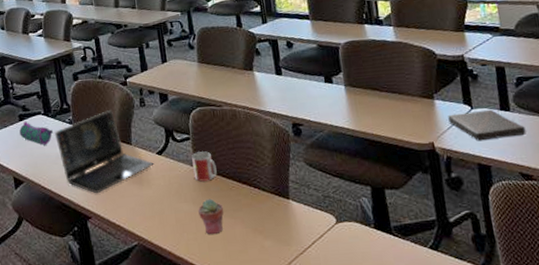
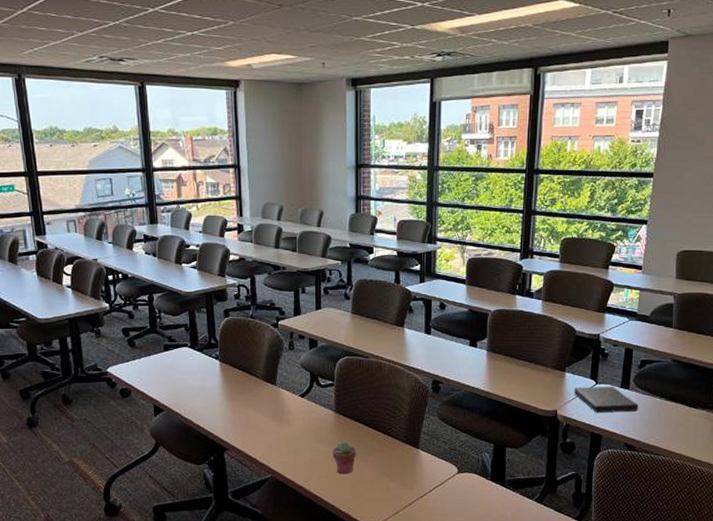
pencil case: present [19,121,54,145] -> none [164,351,199,377]
laptop: present [54,109,154,194] -> none [199,349,296,428]
mug: present [192,151,217,182] -> none [332,398,355,426]

